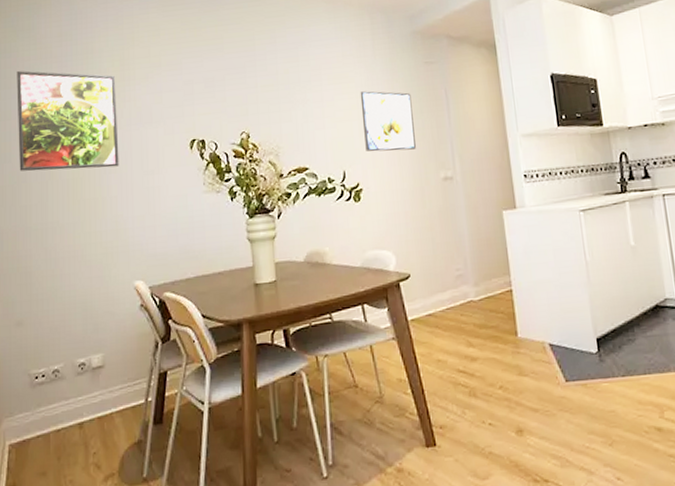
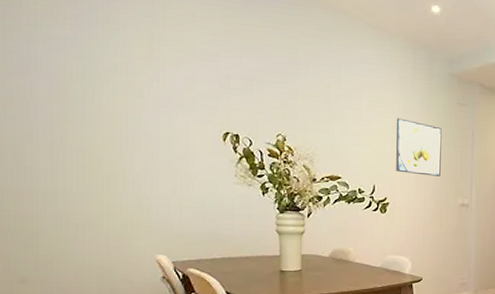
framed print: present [17,70,119,171] -> none [19,24,144,145]

